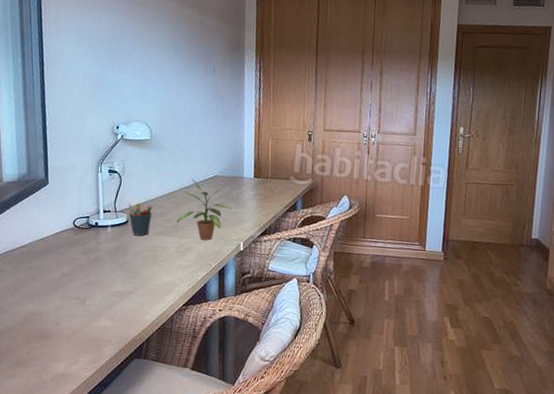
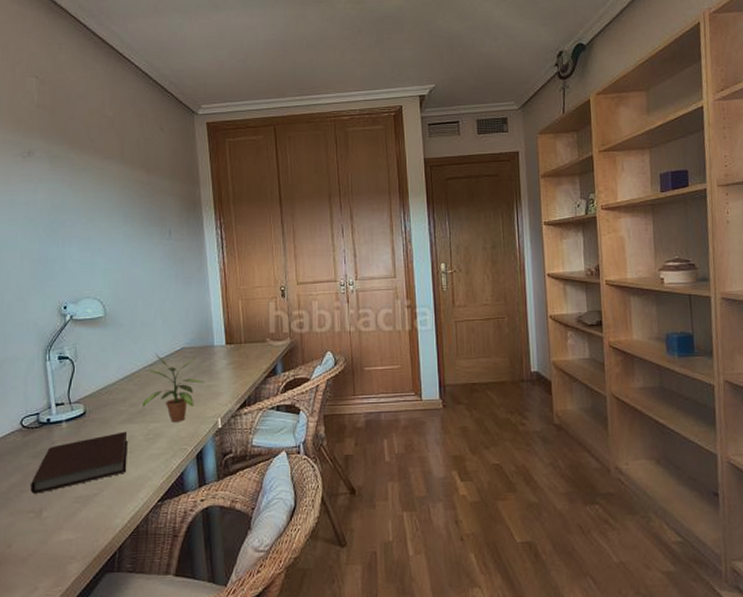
notebook: none [78,242,162,285] -> present [31,431,128,494]
pen holder: present [128,203,152,236] -> none [84,390,113,428]

